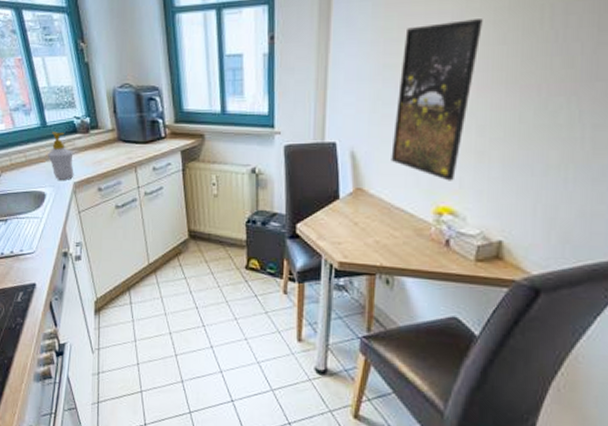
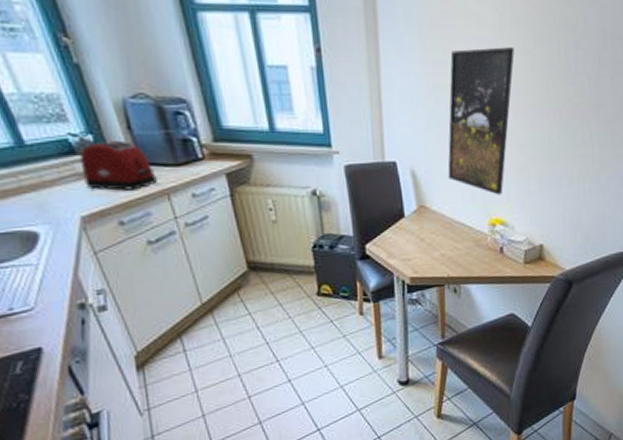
soap bottle: present [47,132,74,180] -> none [32,153,80,215]
toaster: none [79,121,129,163] -> present [79,140,157,191]

